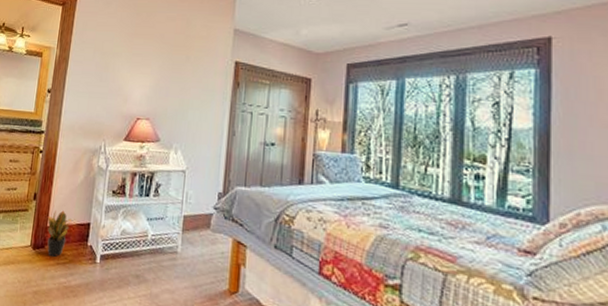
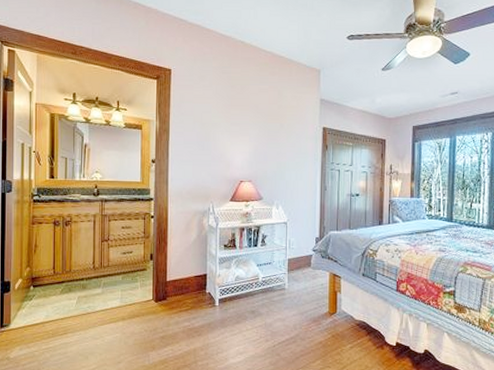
potted plant: present [47,210,72,258] -> none [165,266,190,307]

